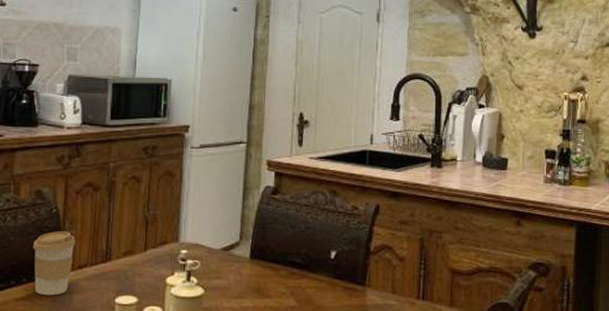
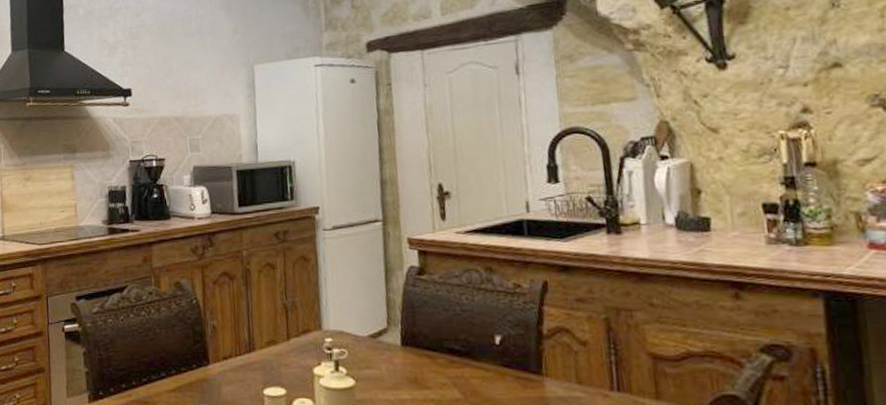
coffee cup: present [32,231,75,296] -> none [177,322,218,388]

